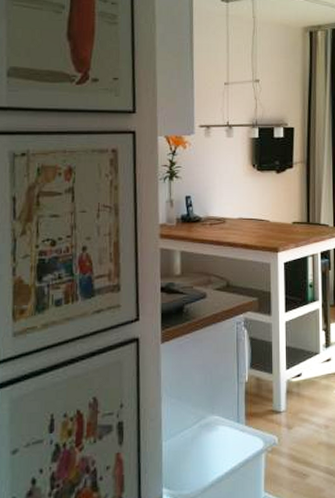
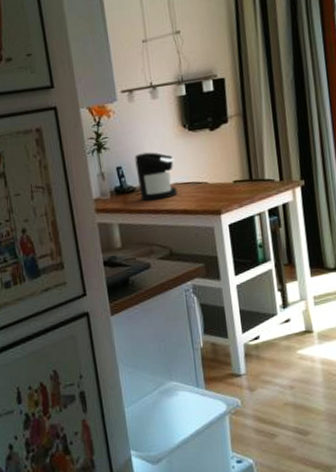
coffee maker: none [204,186,242,232] -> present [135,152,178,201]

